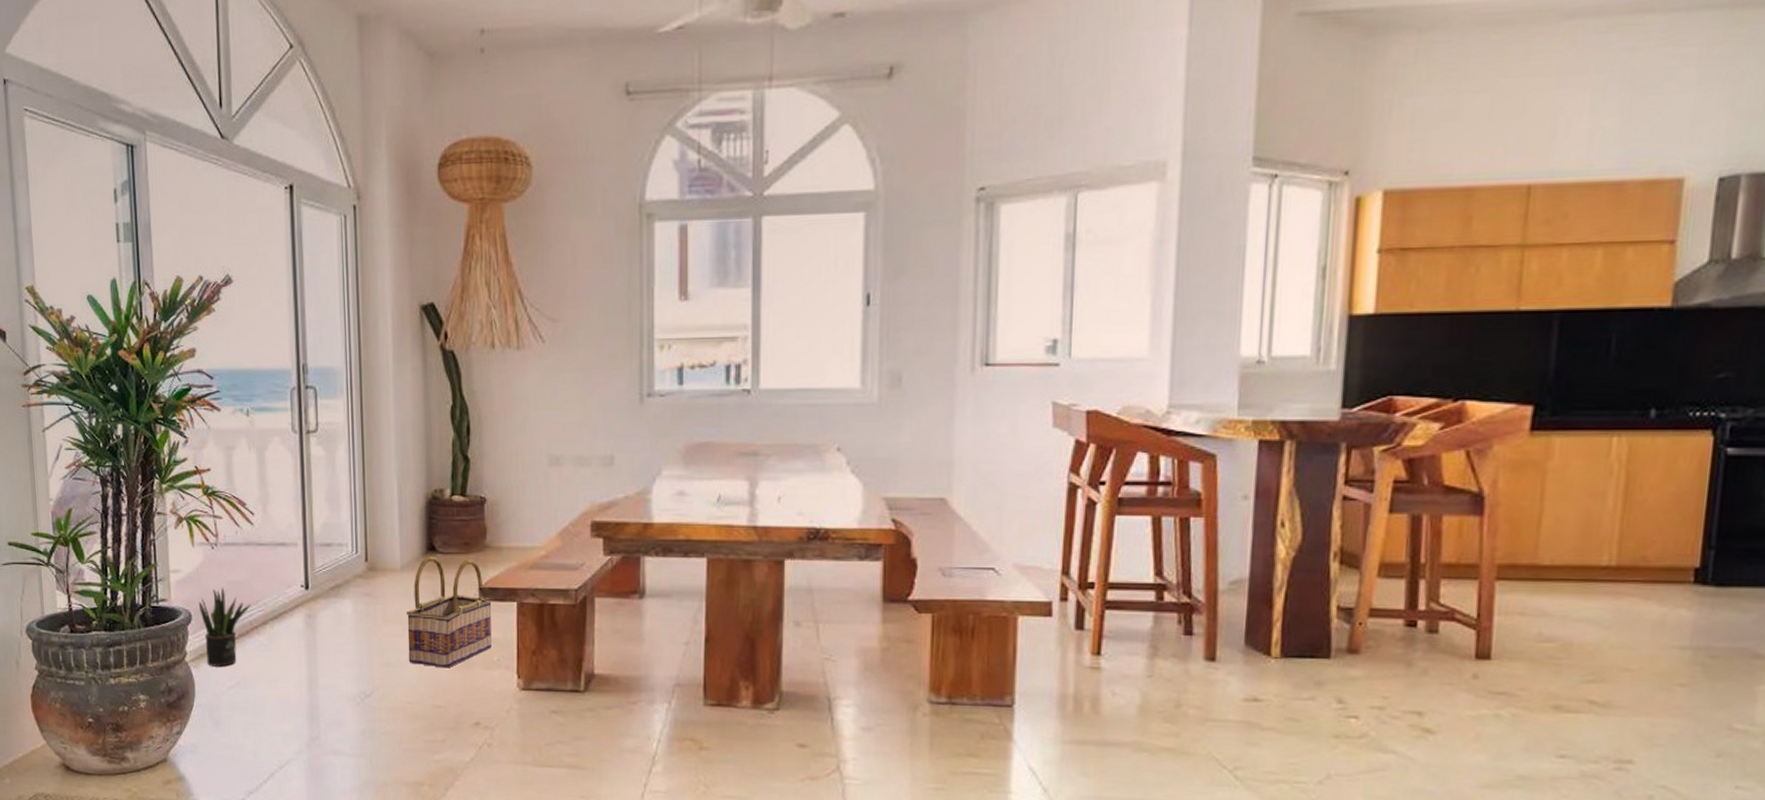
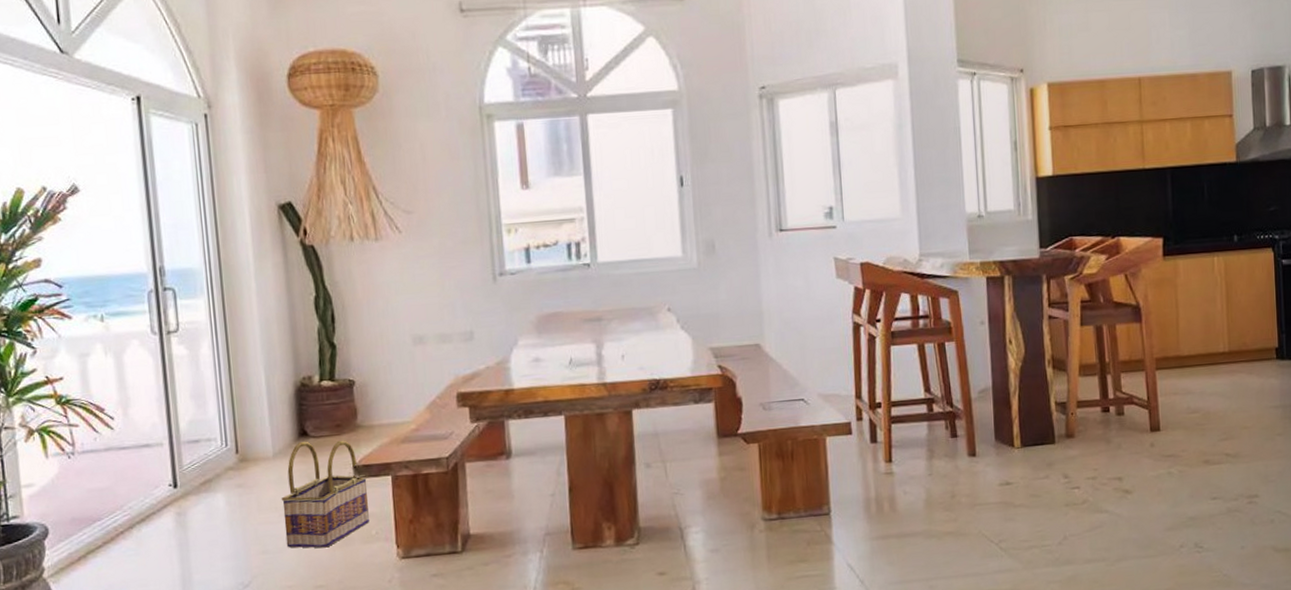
potted plant: present [198,587,251,667] -> none [55,496,115,579]

